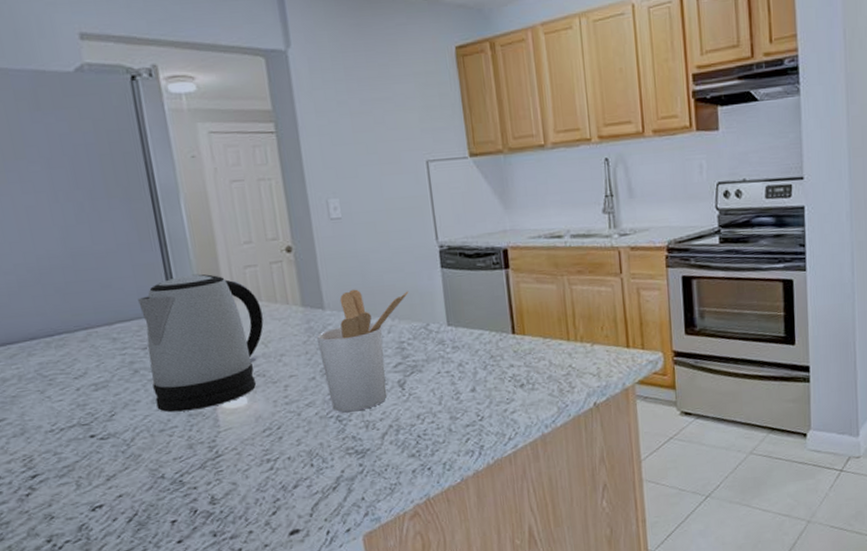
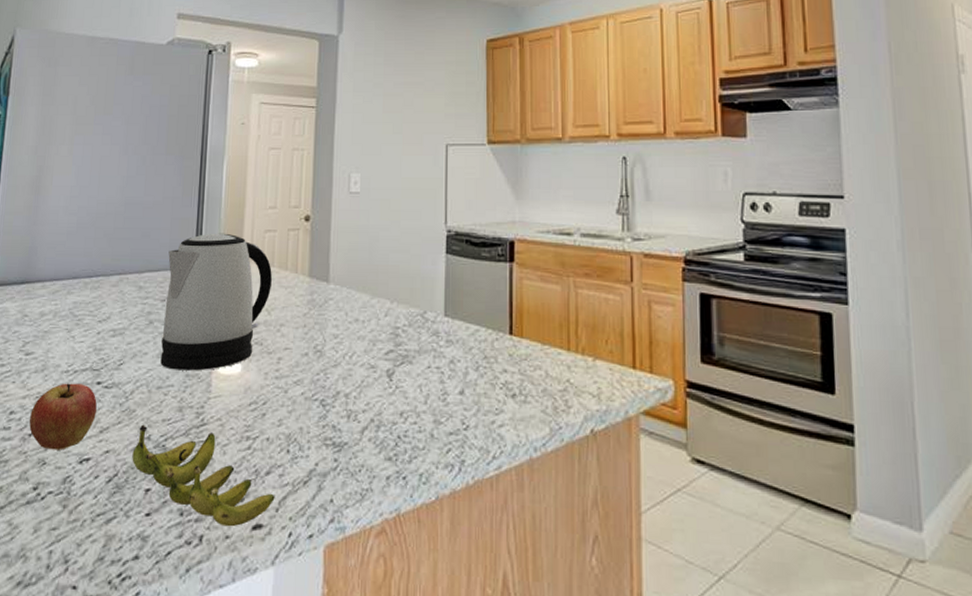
fruit: none [21,439,98,505] -> present [29,383,97,450]
banana: none [148,461,332,538] -> present [132,424,300,527]
utensil holder: present [317,289,409,413] -> none [317,265,411,398]

